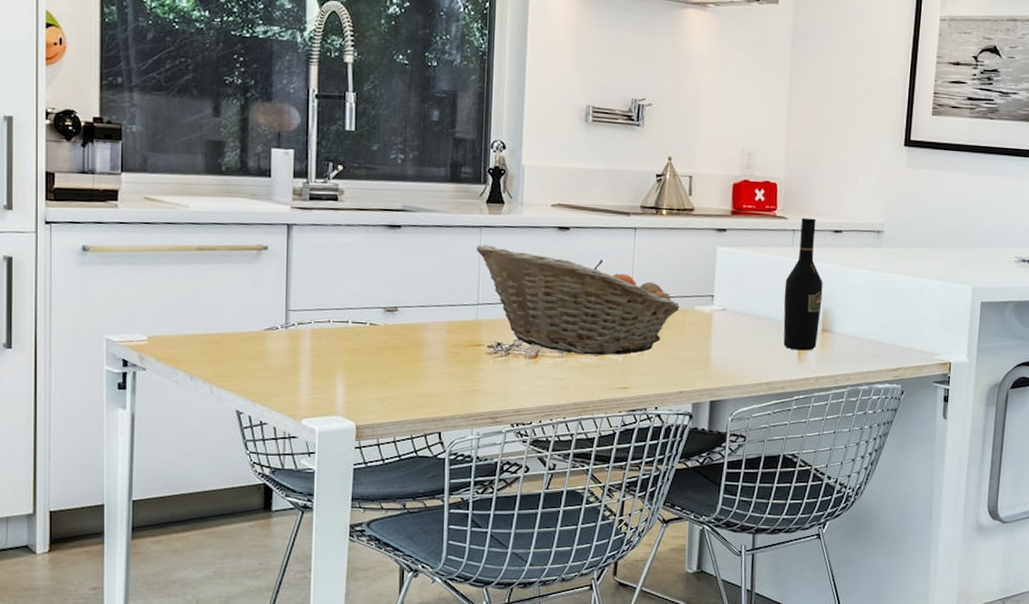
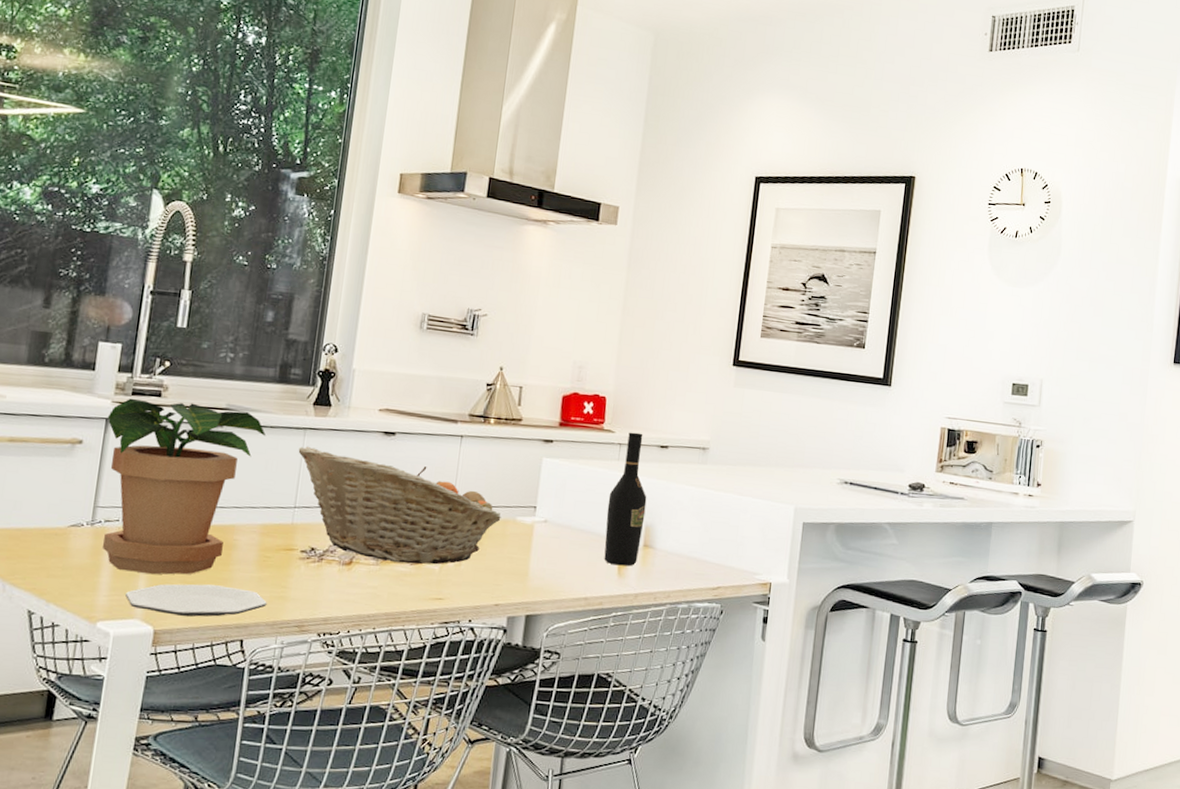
potted plant: none [288,203,444,373] -> present [103,398,266,575]
plate: none [325,381,460,412] -> present [124,584,267,617]

